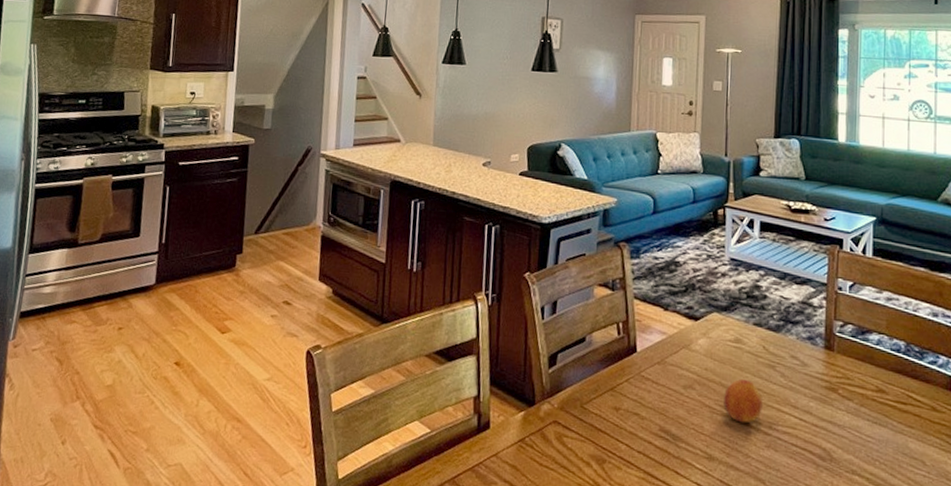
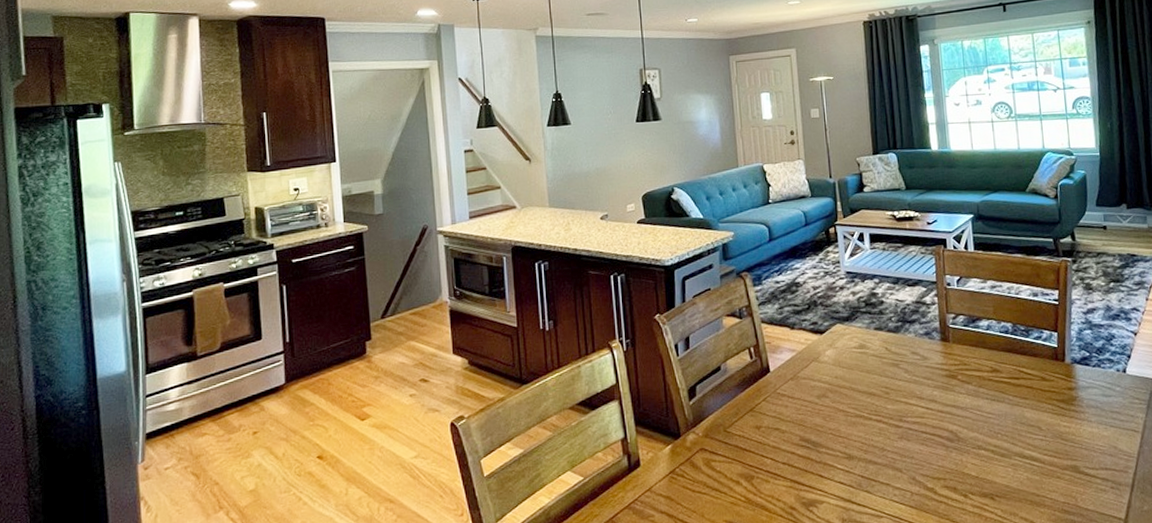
fruit: present [724,379,763,423] -> none [855,380,892,421]

